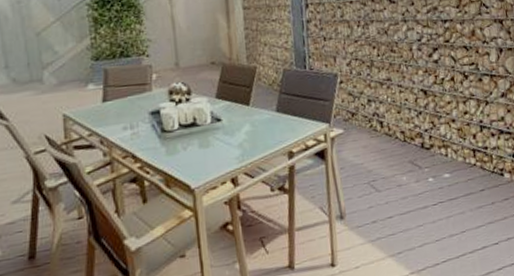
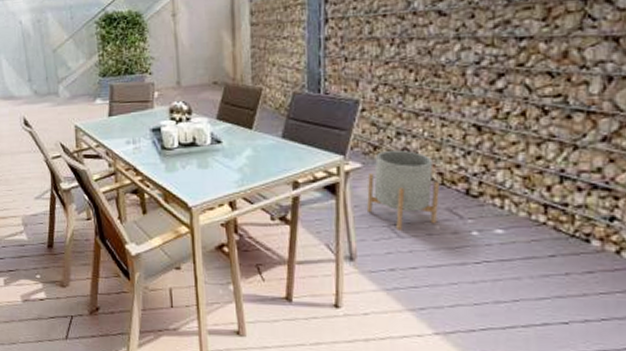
planter: none [349,115,404,186] -> present [366,149,440,230]

